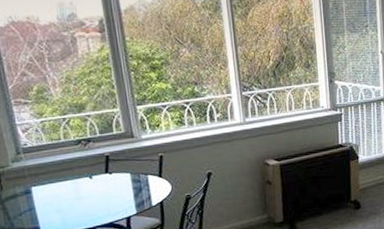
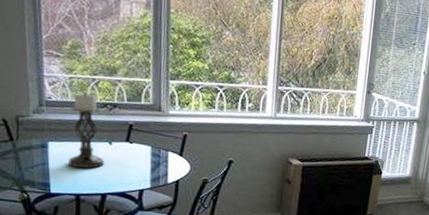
candle holder: none [46,132,88,208] -> present [69,92,104,169]

